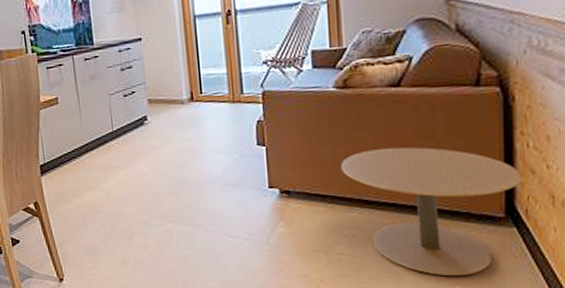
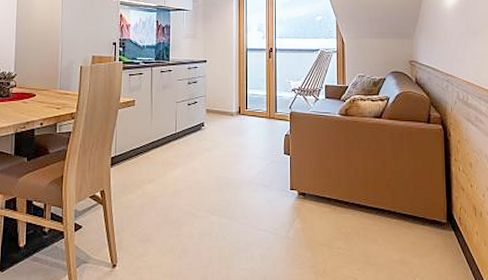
side table: present [341,147,522,275] -> none [342,164,456,268]

